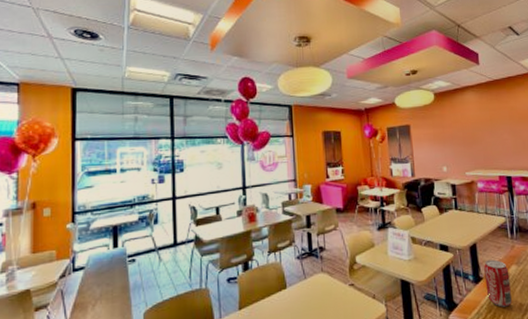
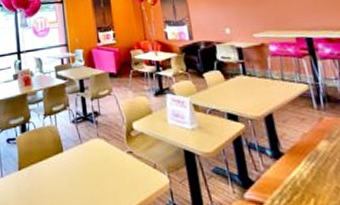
beverage can: present [484,259,512,307] -> none [284,133,325,189]

